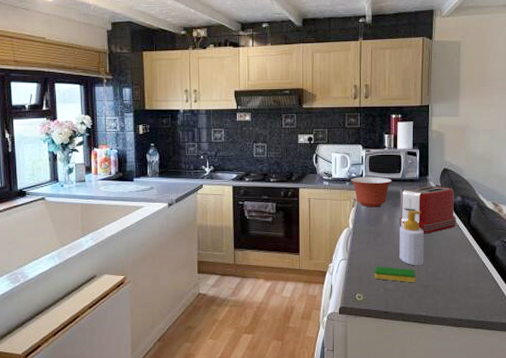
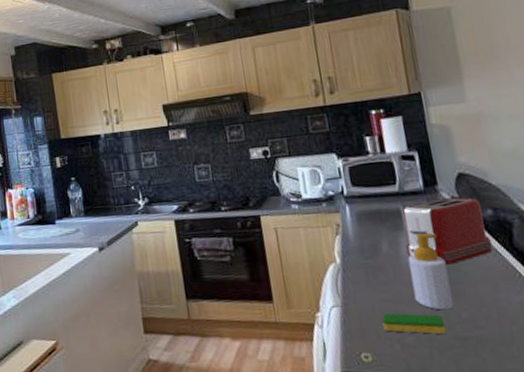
mixing bowl: present [350,176,392,208] -> none [327,192,387,234]

